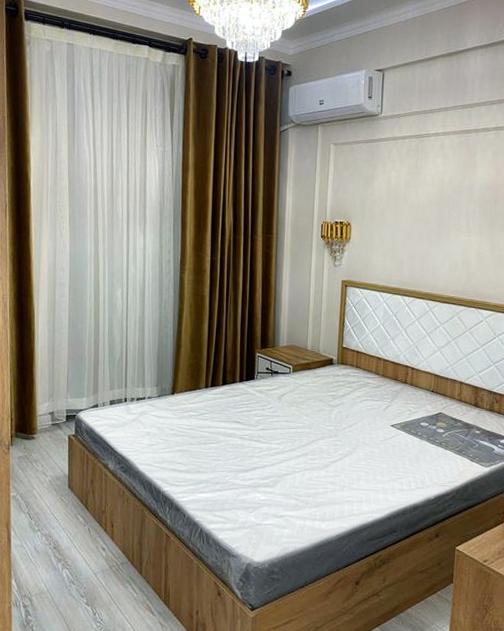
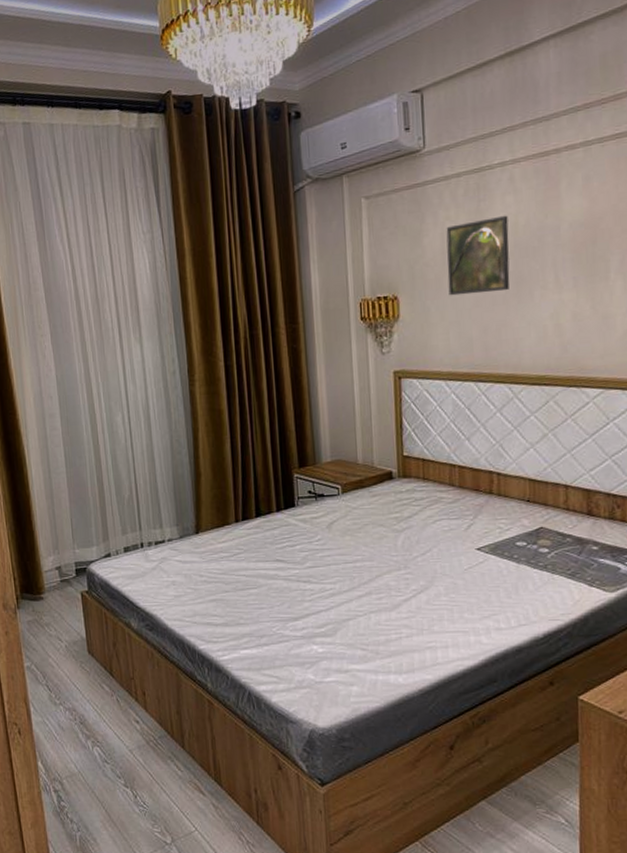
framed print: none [389,172,437,229] -> present [446,215,510,296]

